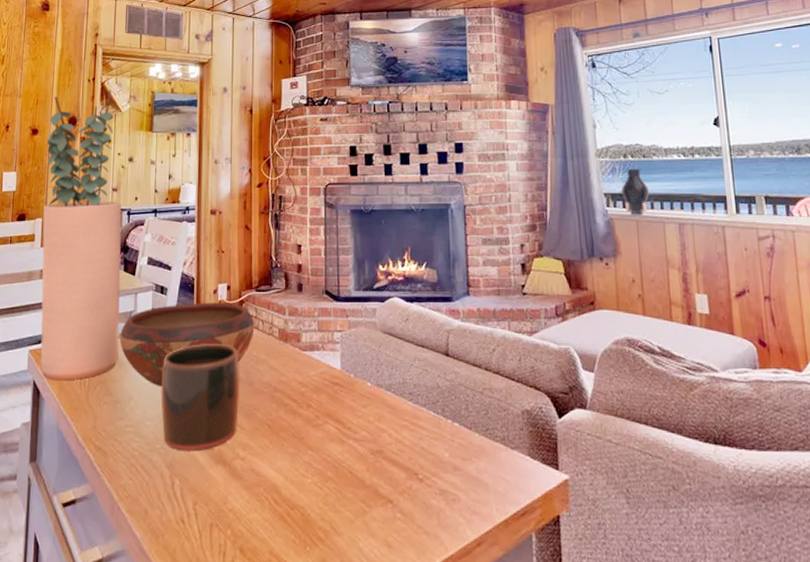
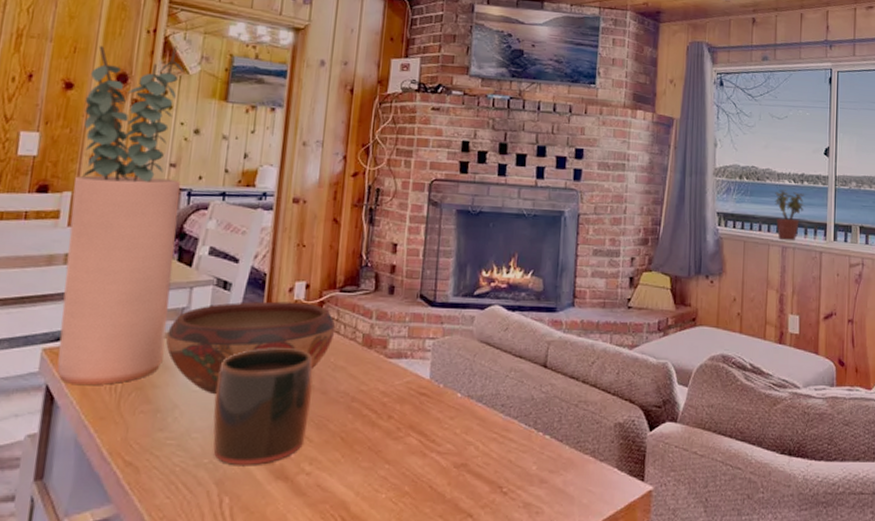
vase: present [622,168,649,215] -> none [734,190,759,236]
potted plant: none [664,164,700,217] -> present [775,189,806,241]

